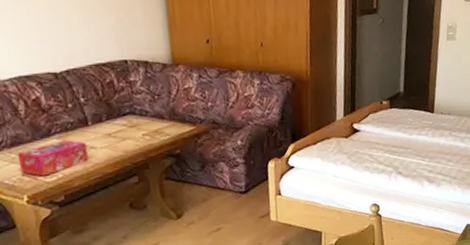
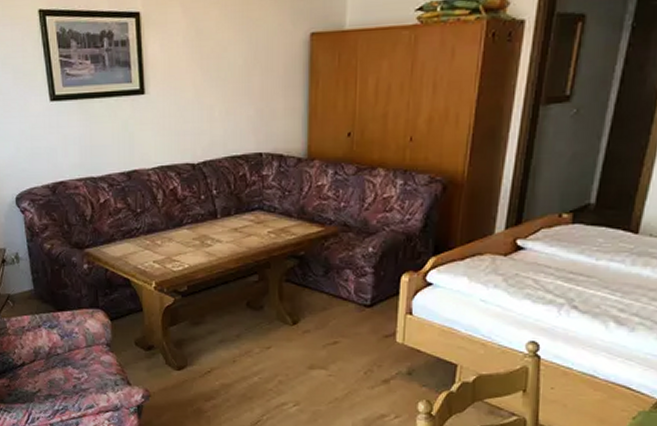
tissue box: present [17,140,88,177] -> none [151,231,213,265]

